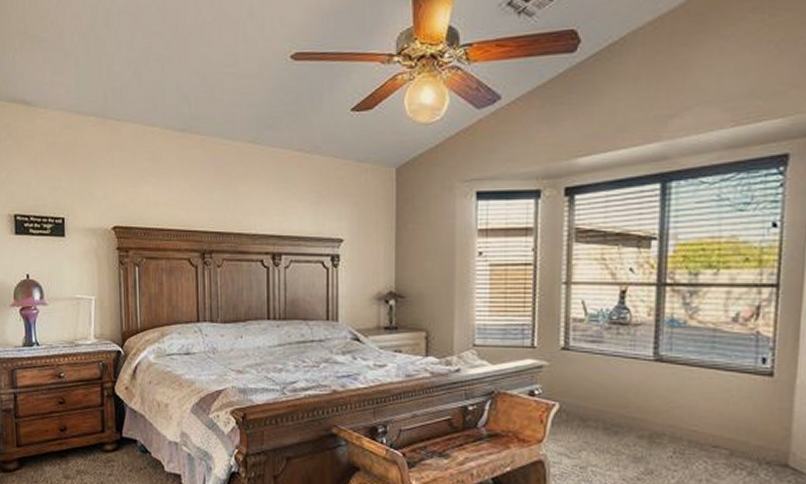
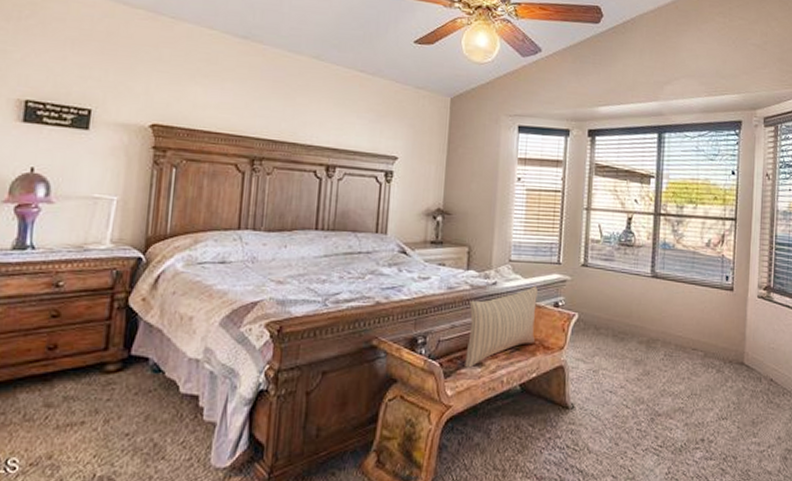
pillow: none [430,373,508,459] -> present [465,286,538,368]

